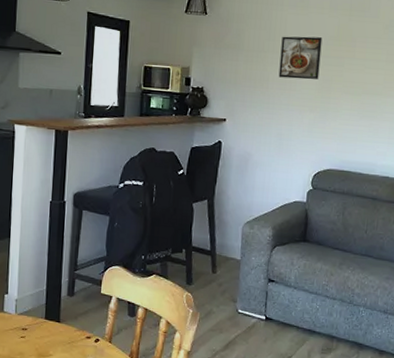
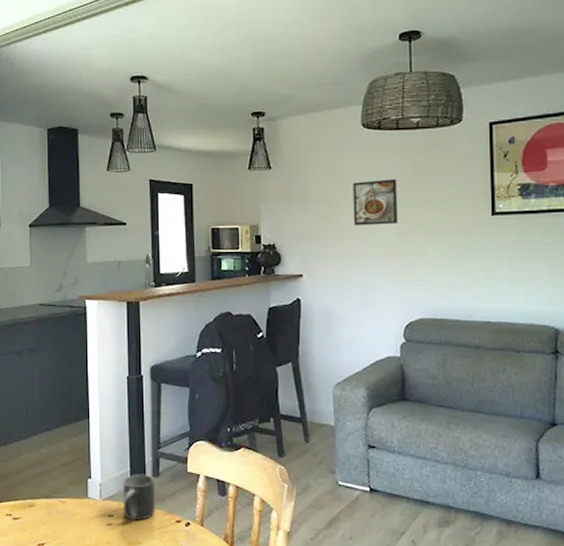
mug: none [36,292,70,336] -> present [122,474,156,521]

